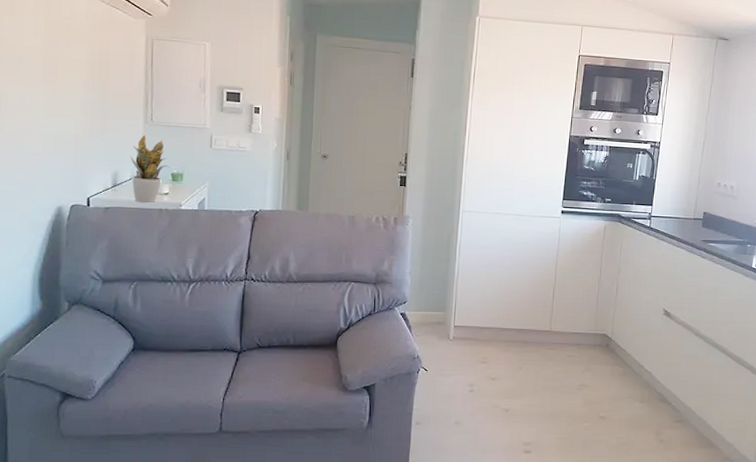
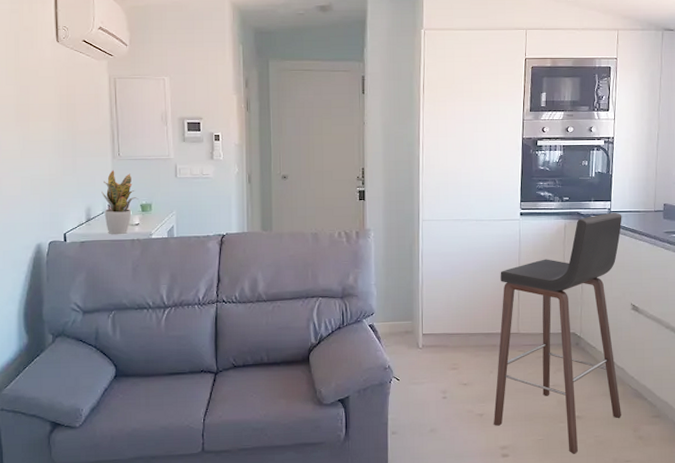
bar stool: none [519,217,662,454] -> present [494,212,622,454]

